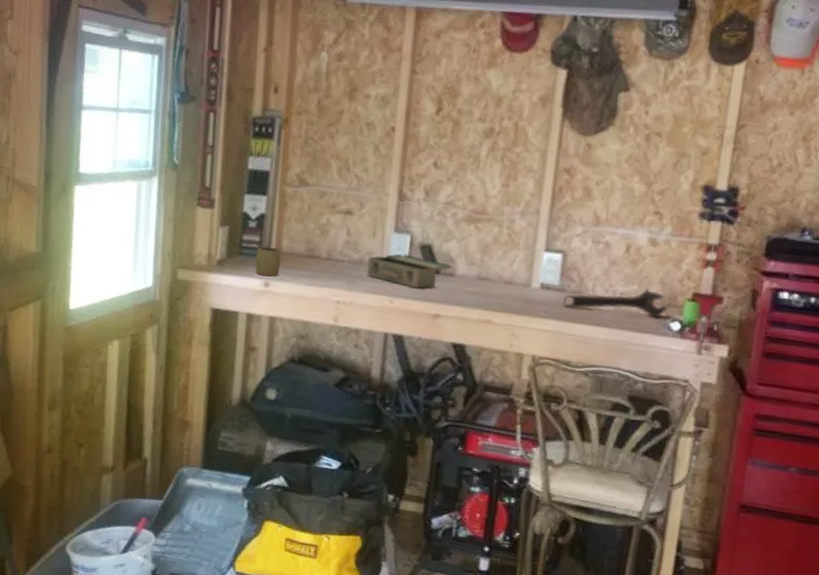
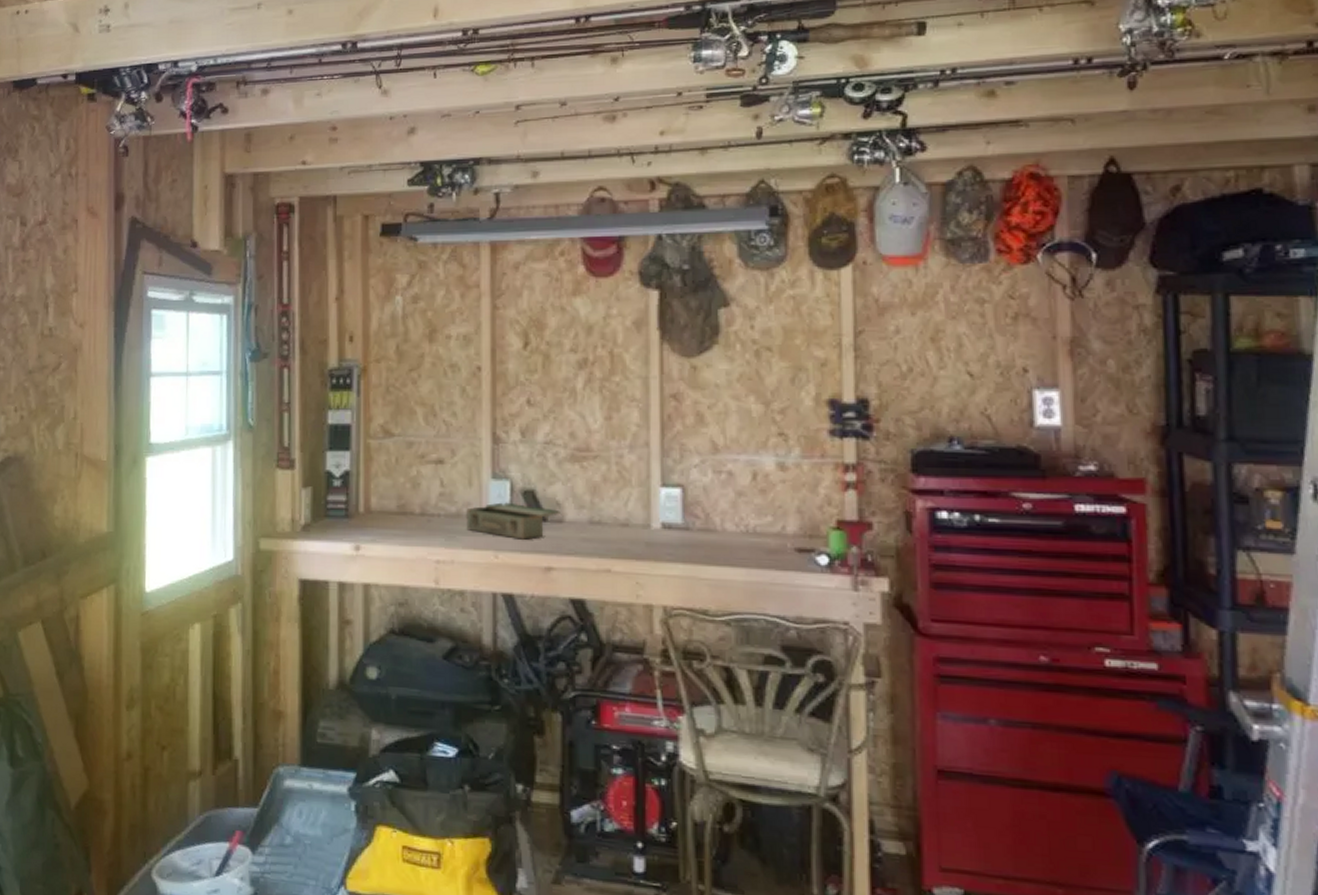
mug: present [255,246,281,277] -> none [343,506,371,539]
wrench: present [563,288,668,317] -> none [690,519,810,551]

